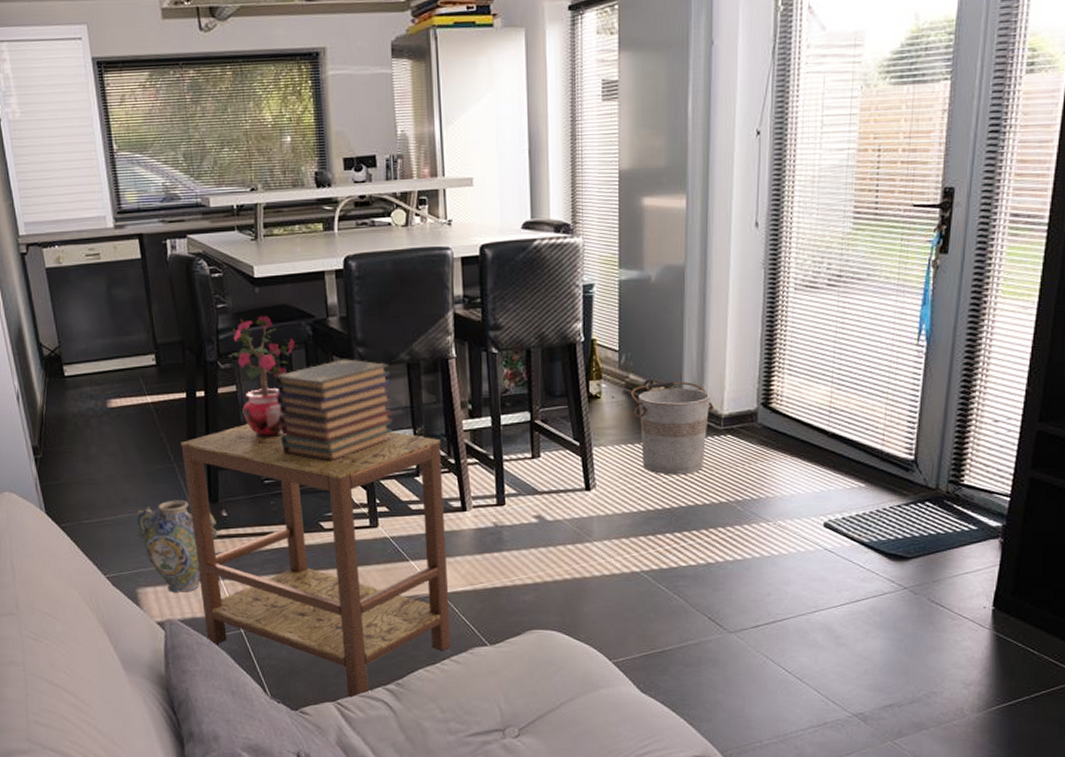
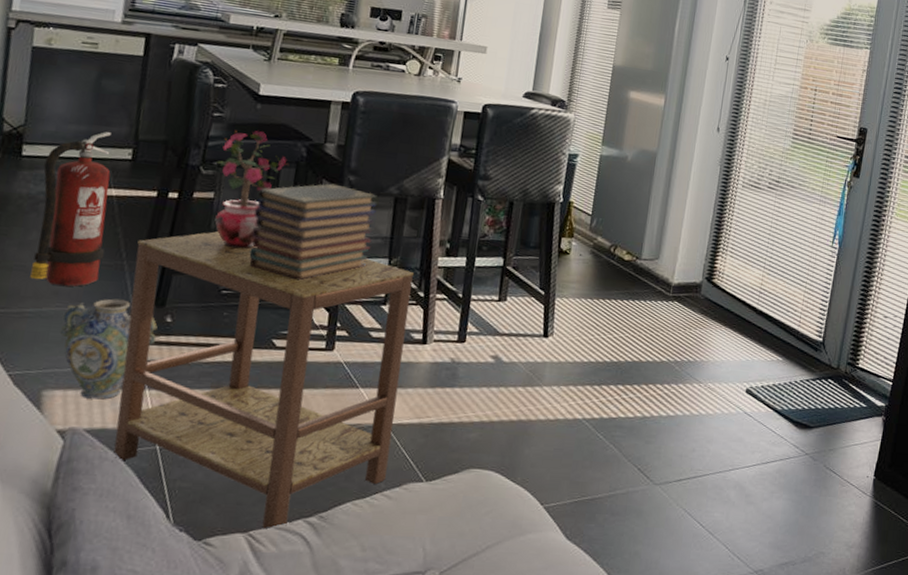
fire extinguisher: none [85,341,156,494] -> present [30,132,111,287]
bucket: present [630,381,714,475] -> none [596,247,667,333]

